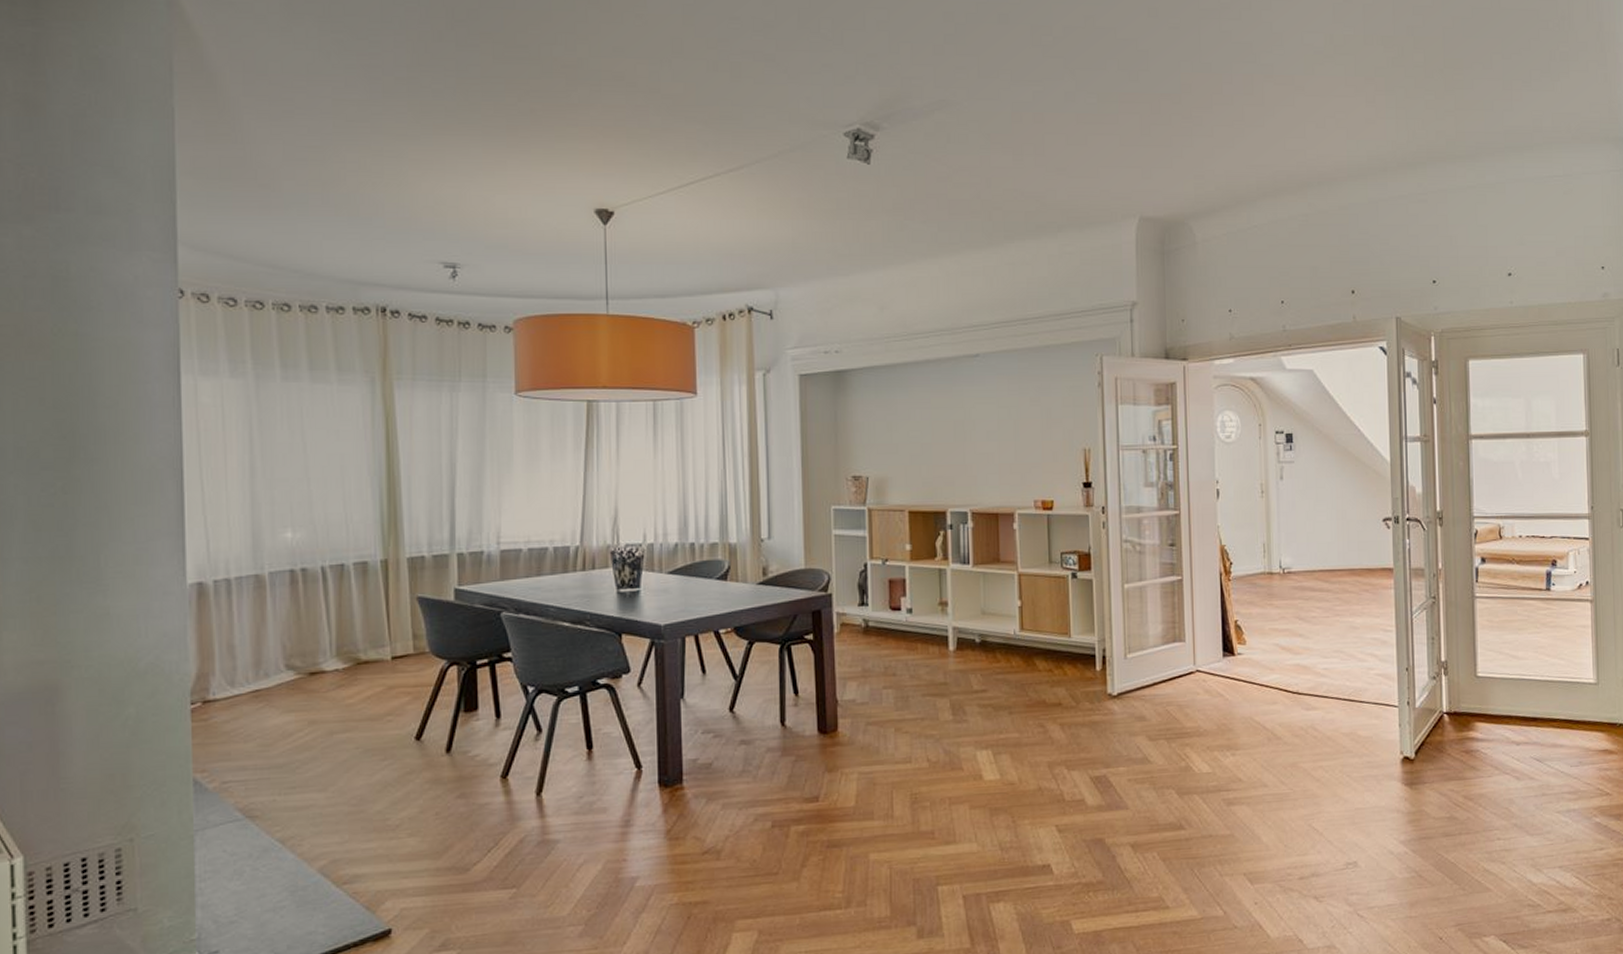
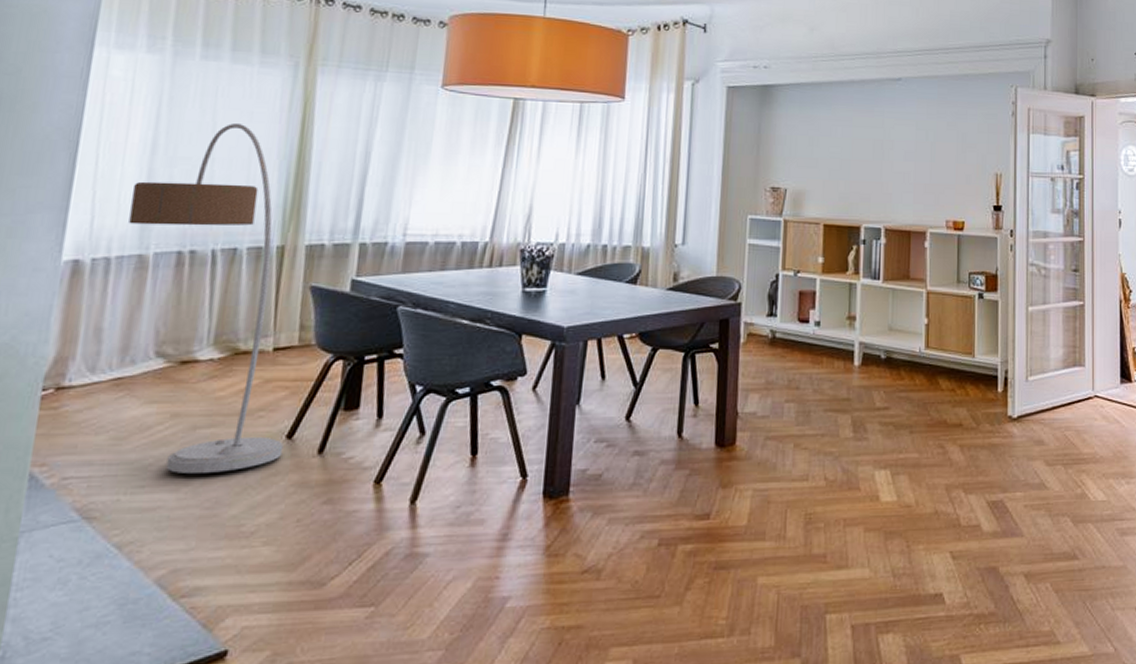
floor lamp: none [240,442,414,775] -> present [128,122,284,473]

